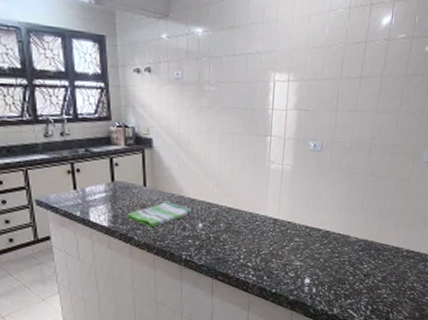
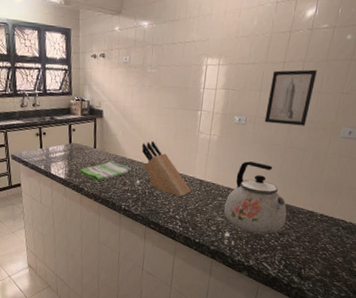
knife block: none [202,175,264,240] -> present [141,141,191,197]
kettle: none [302,194,371,277] -> present [223,161,287,234]
wall art: none [342,86,396,151] -> present [264,69,317,126]

